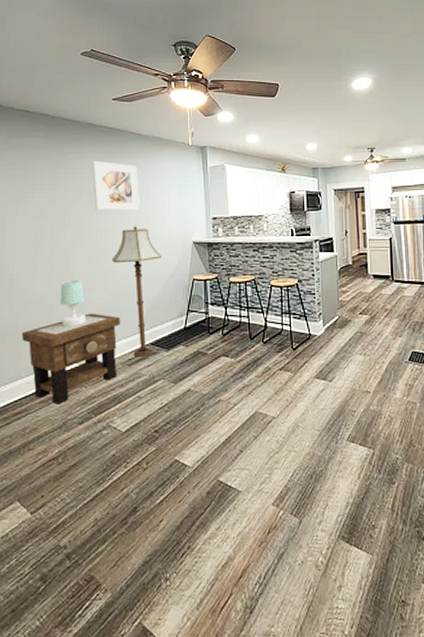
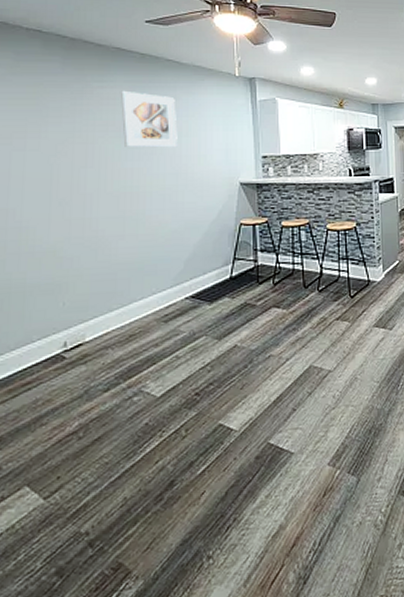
side table: present [21,313,121,404] -> none [31,264,156,371]
table lamp: present [60,279,86,326] -> none [81,226,113,280]
floor lamp: present [112,225,161,357] -> none [144,164,203,312]

